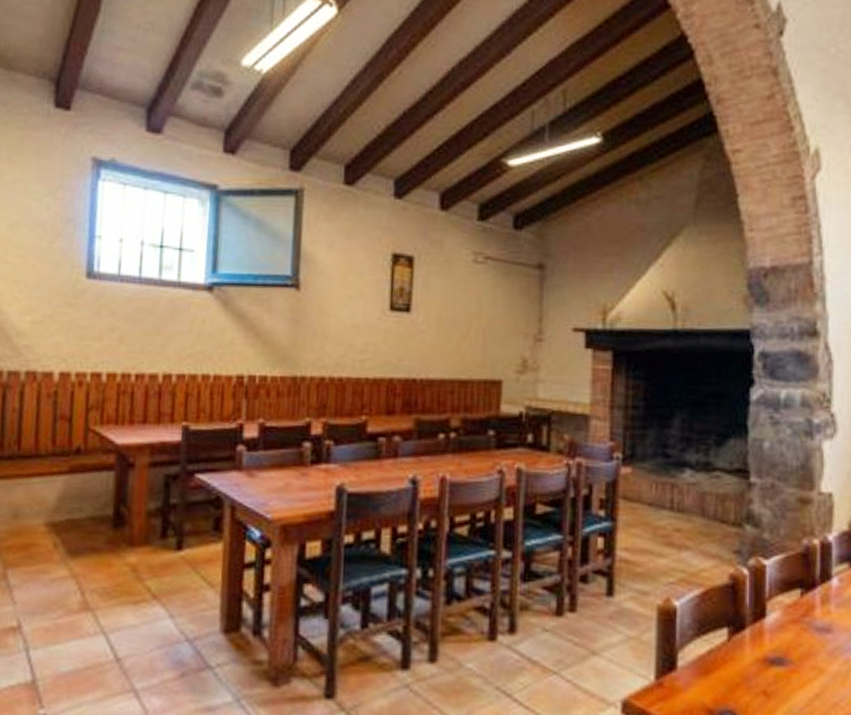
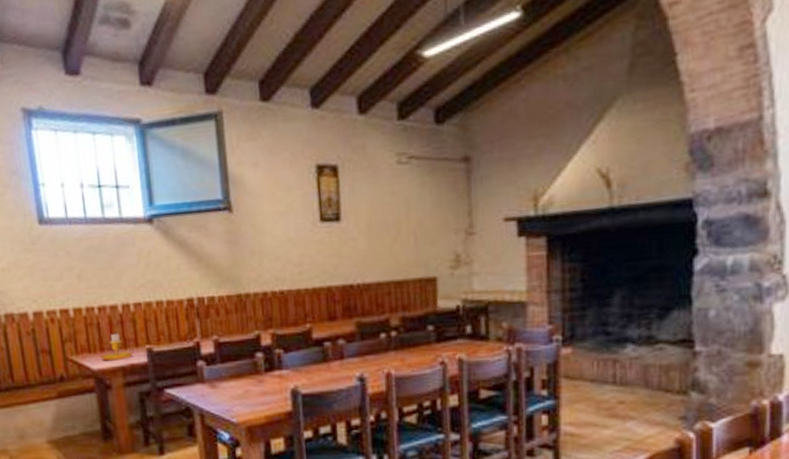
candlestick: none [128,404,167,436] -> present [101,332,134,361]

